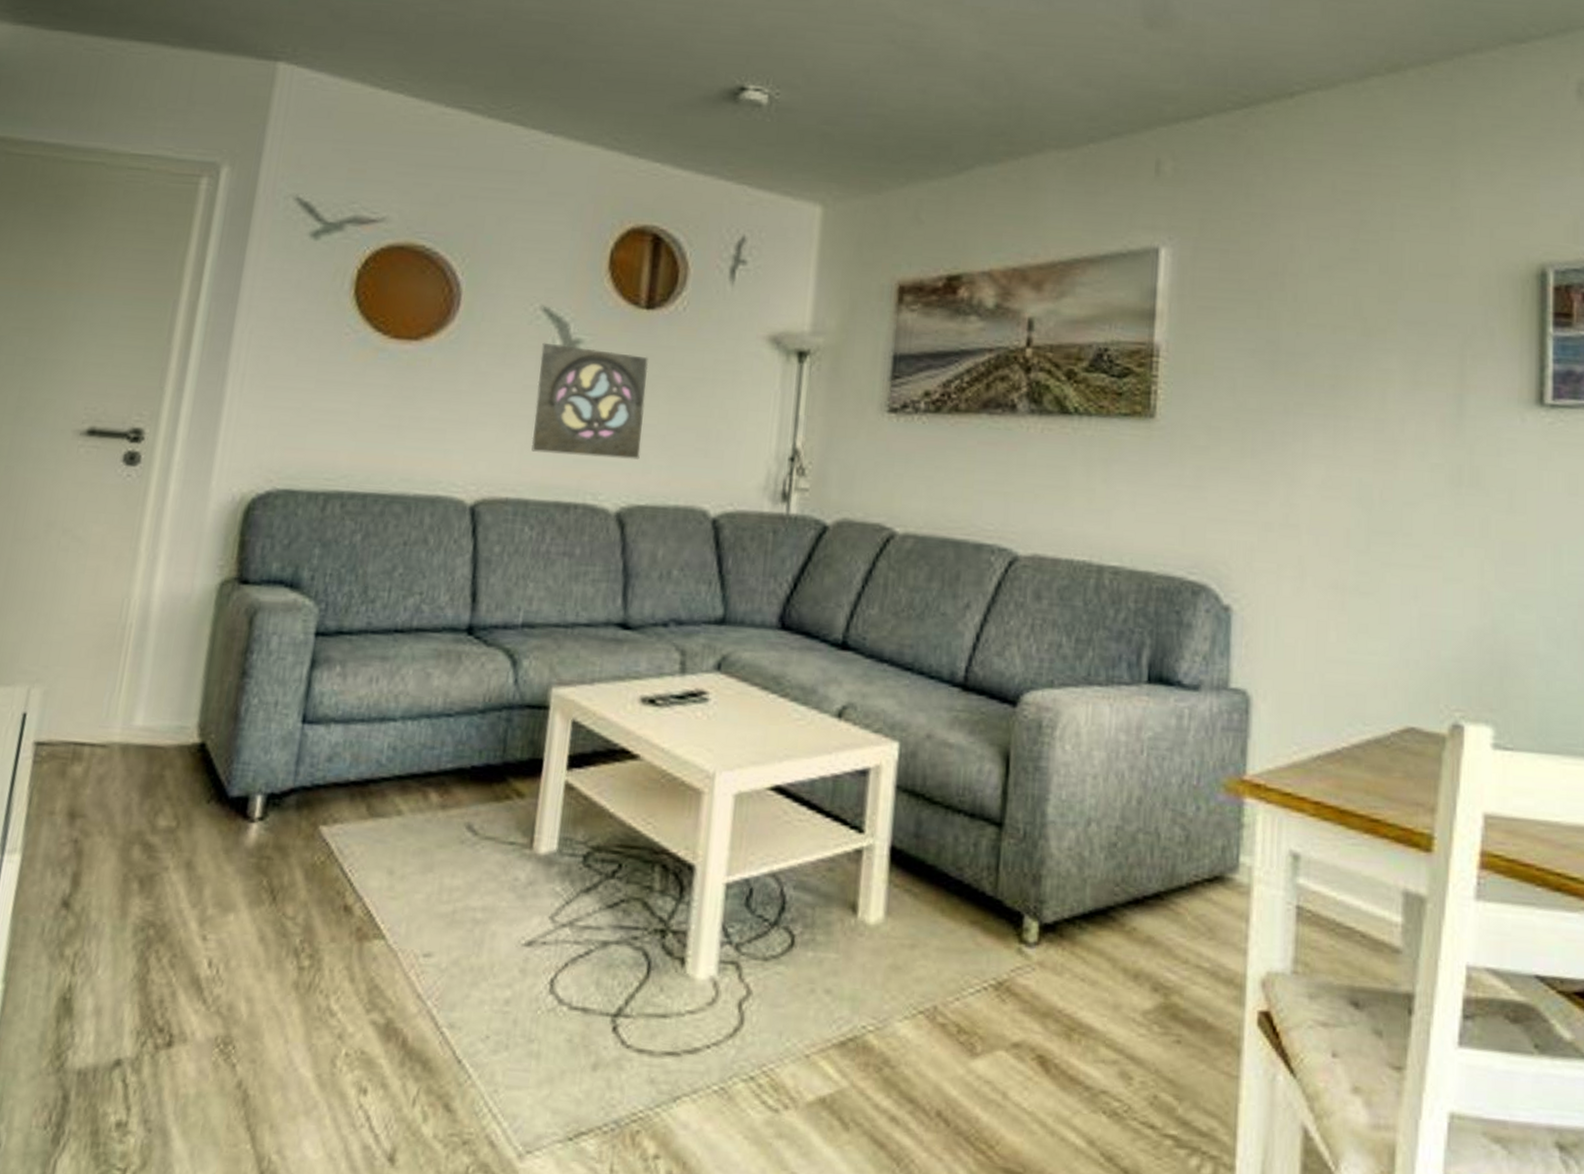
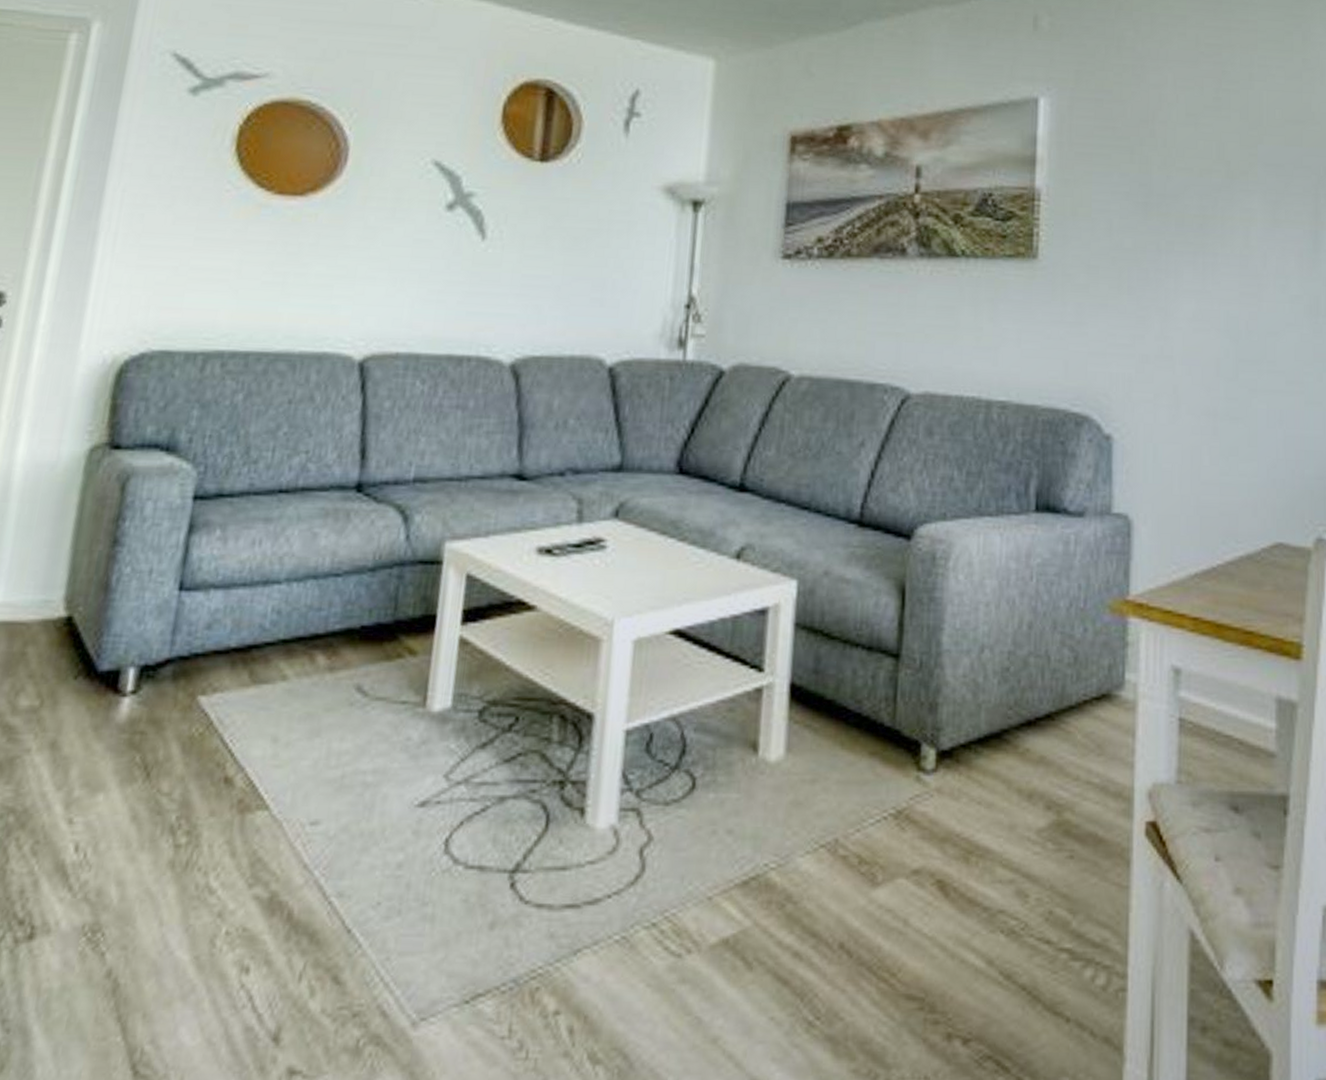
wall ornament: present [531,342,648,460] -> none [423,196,543,311]

